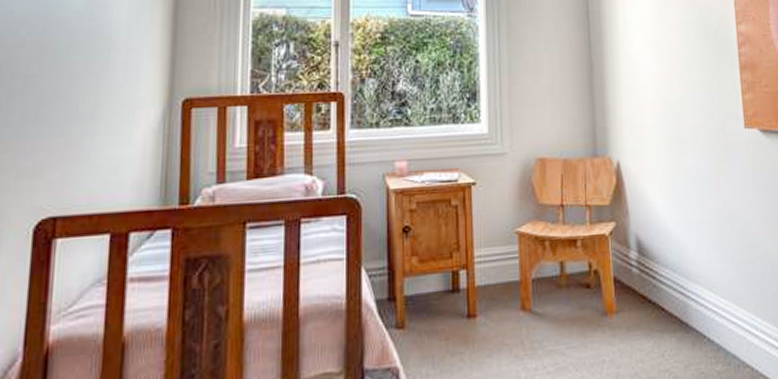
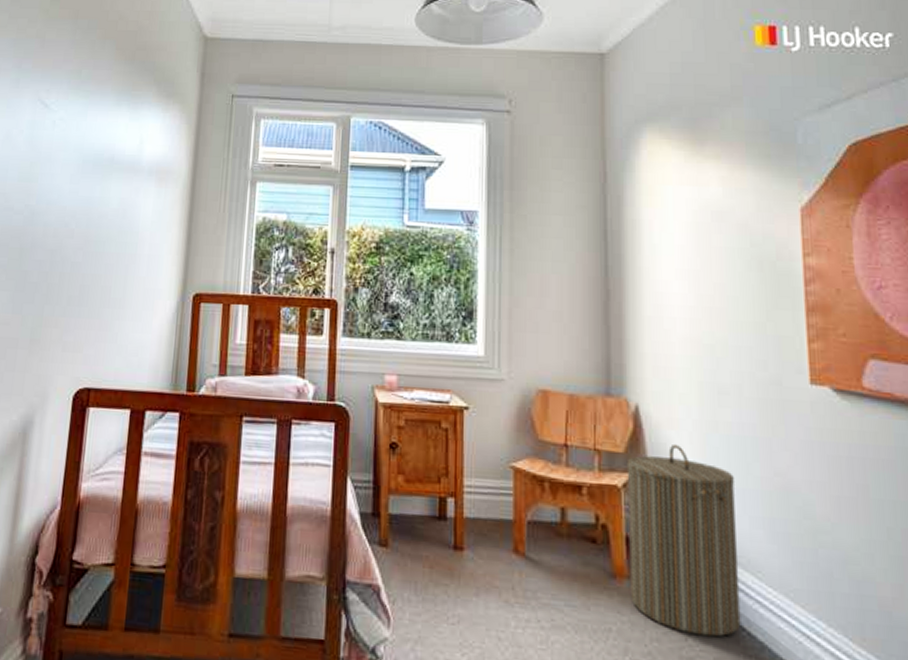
laundry hamper: none [612,191,703,350] -> present [626,443,741,637]

